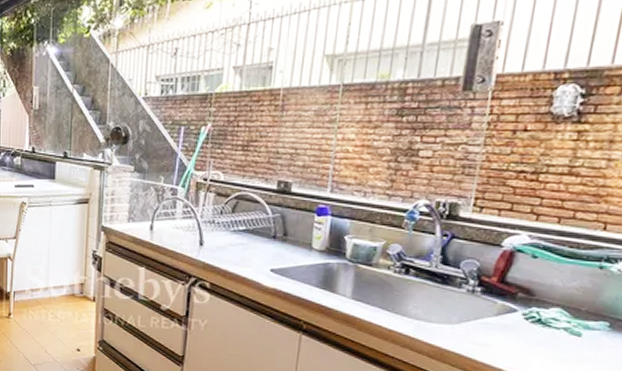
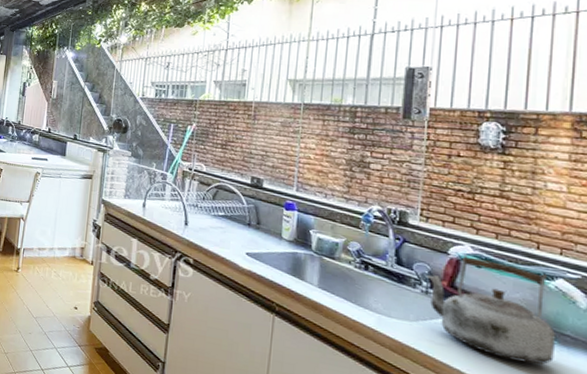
kettle: none [474,245,612,354] -> present [426,254,557,365]

